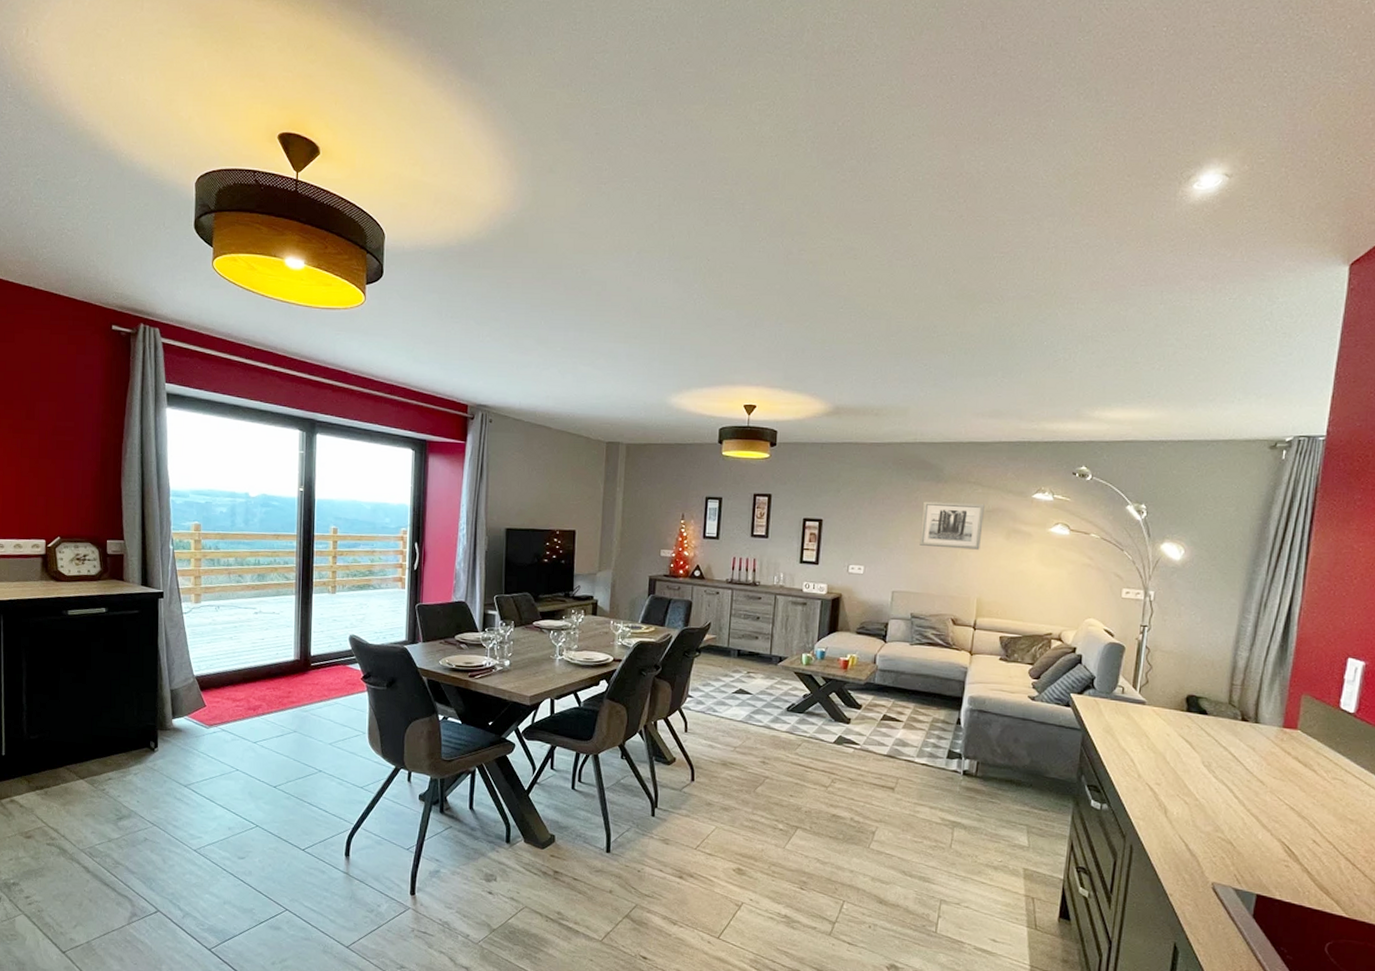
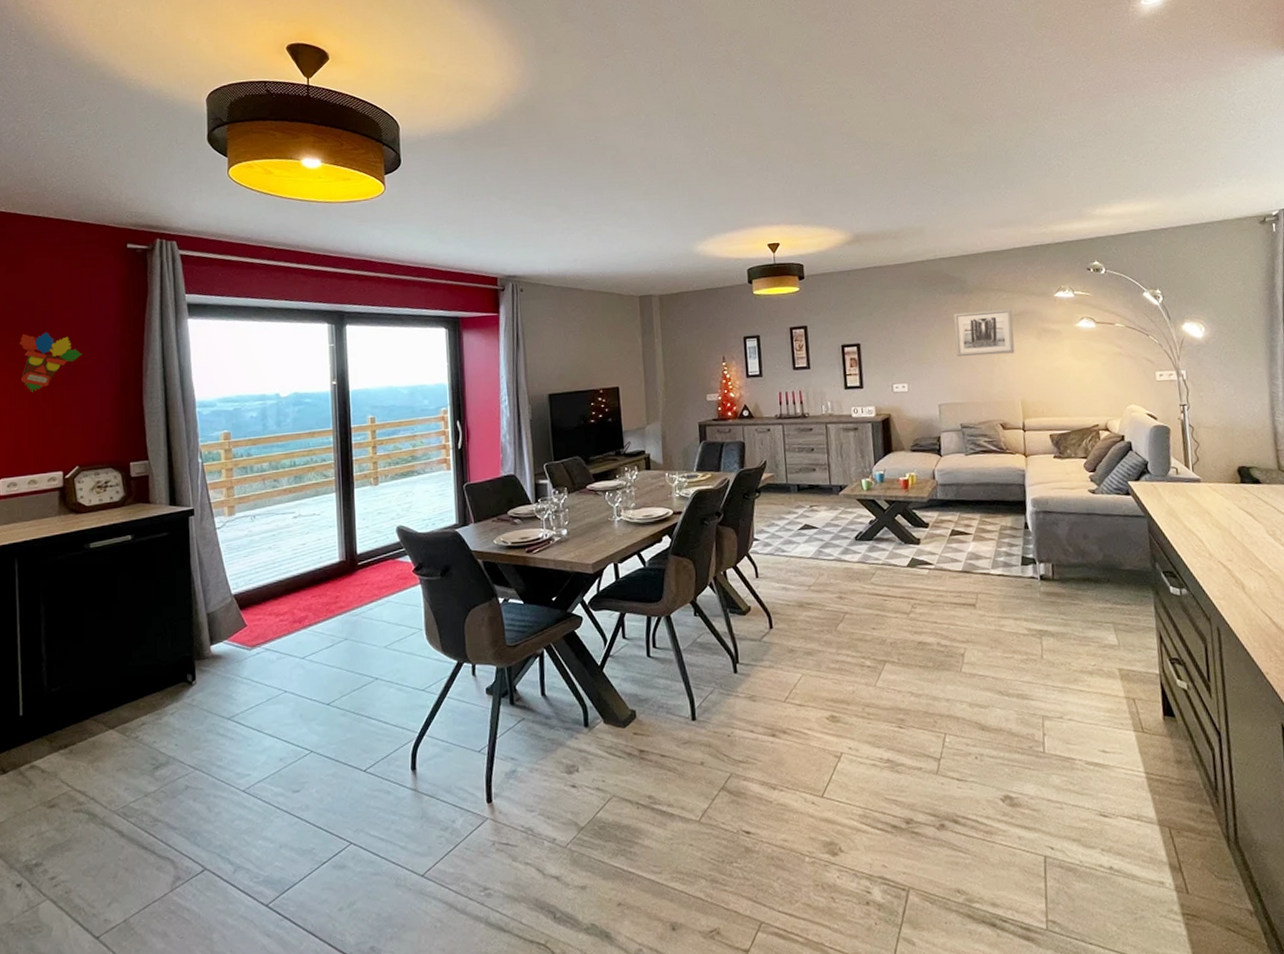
decorative mask: none [8,403,67,461] -> present [19,332,82,393]

